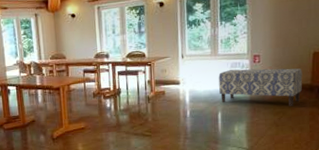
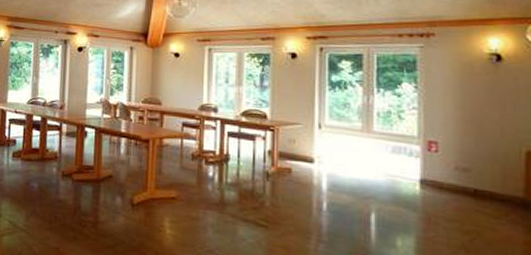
bench: present [218,68,303,106] -> none [373,155,510,226]

